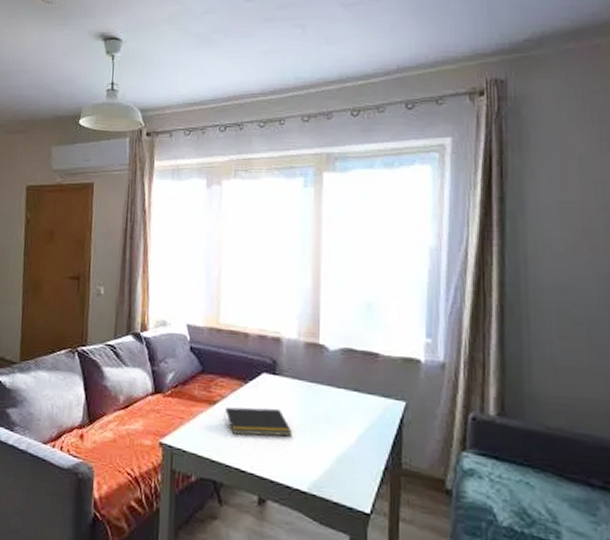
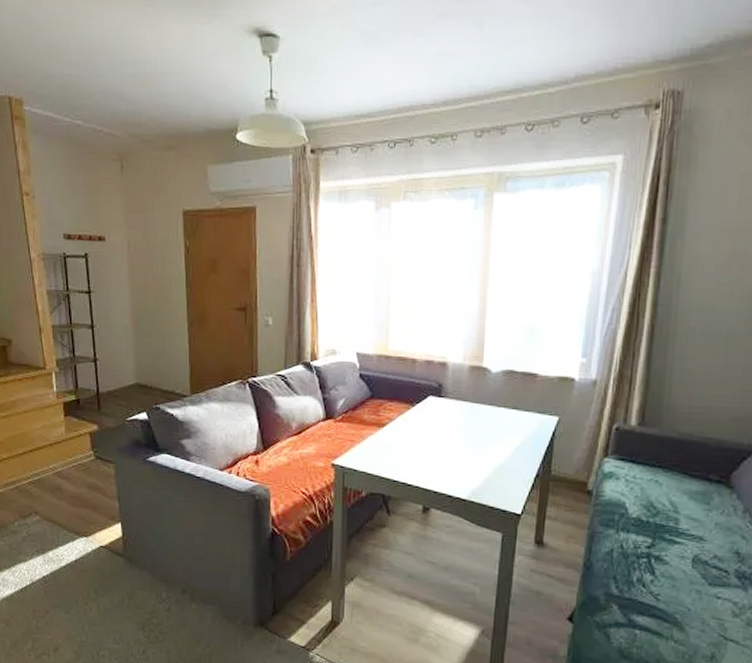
notepad: present [224,407,292,437] -> none [392,428,455,454]

